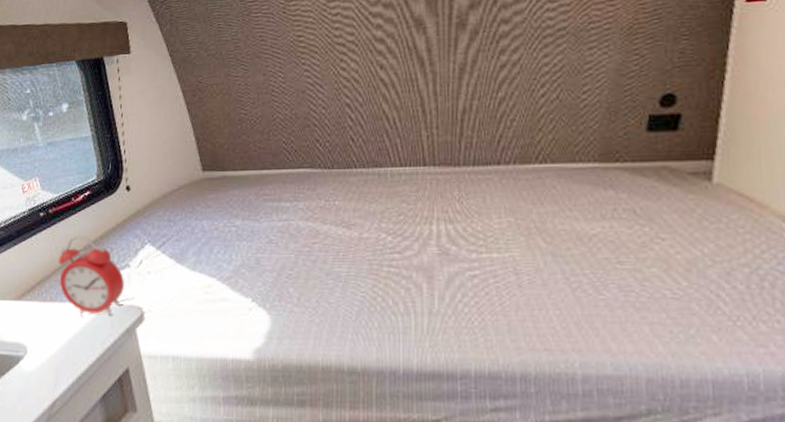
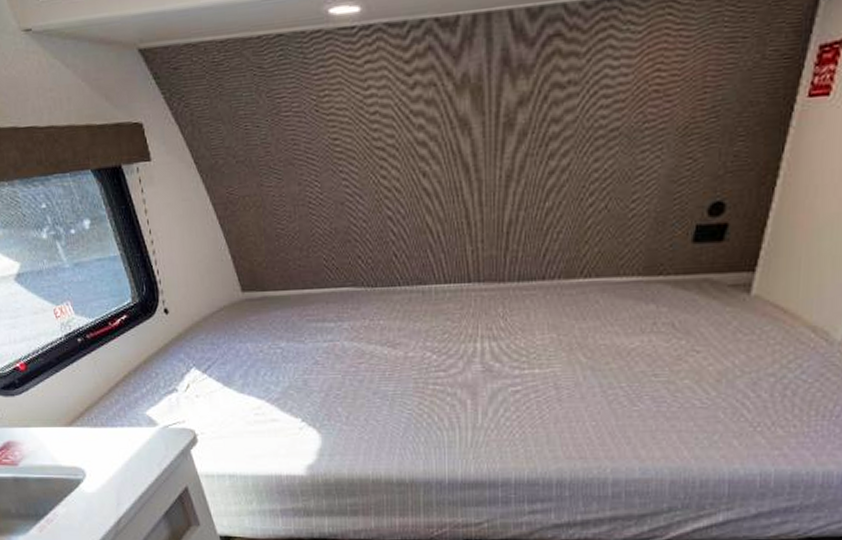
alarm clock: present [58,235,124,316] -> none [104,361,174,440]

